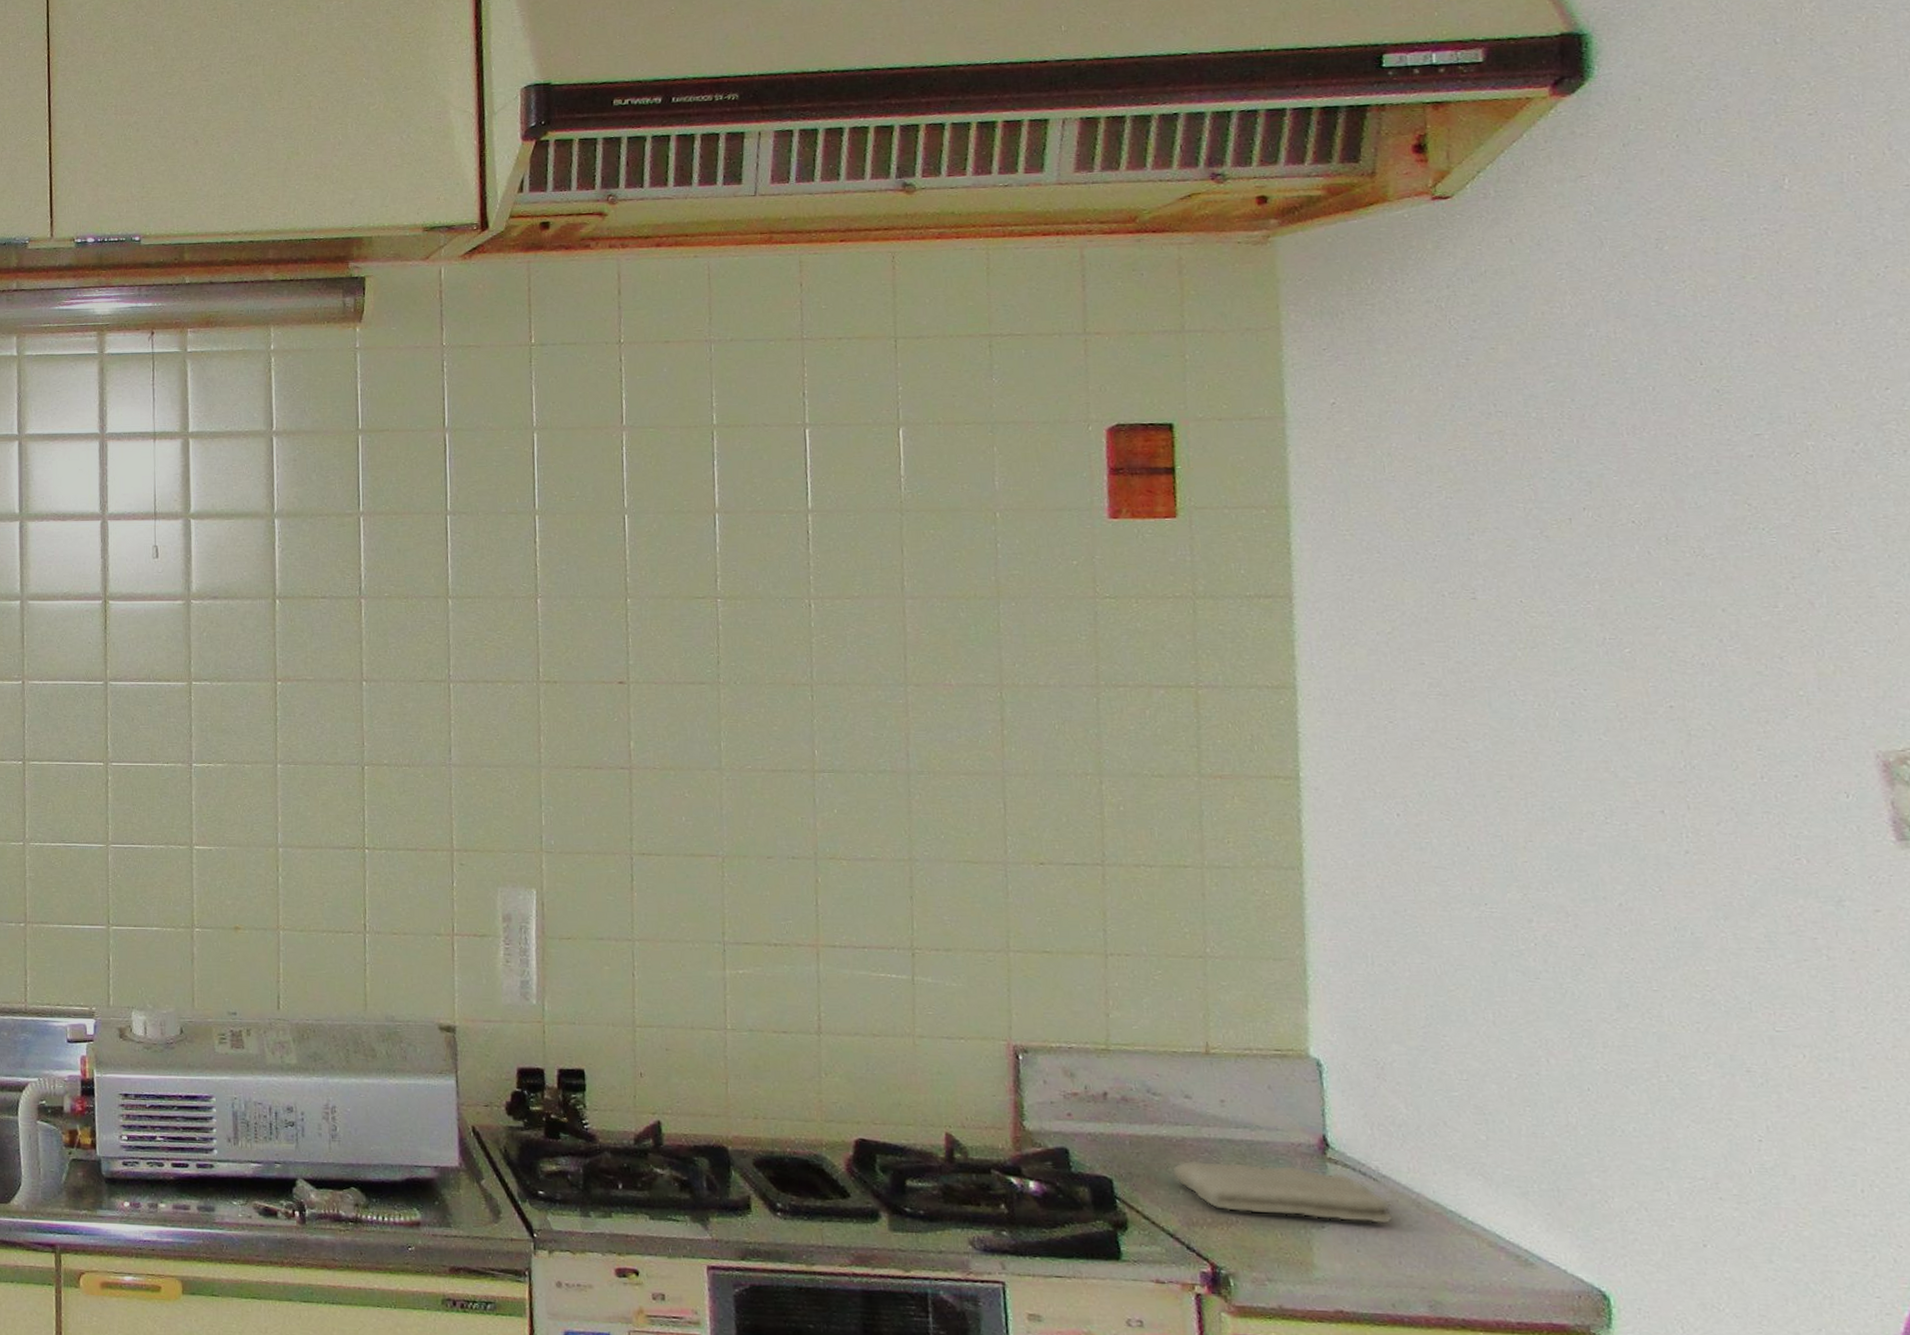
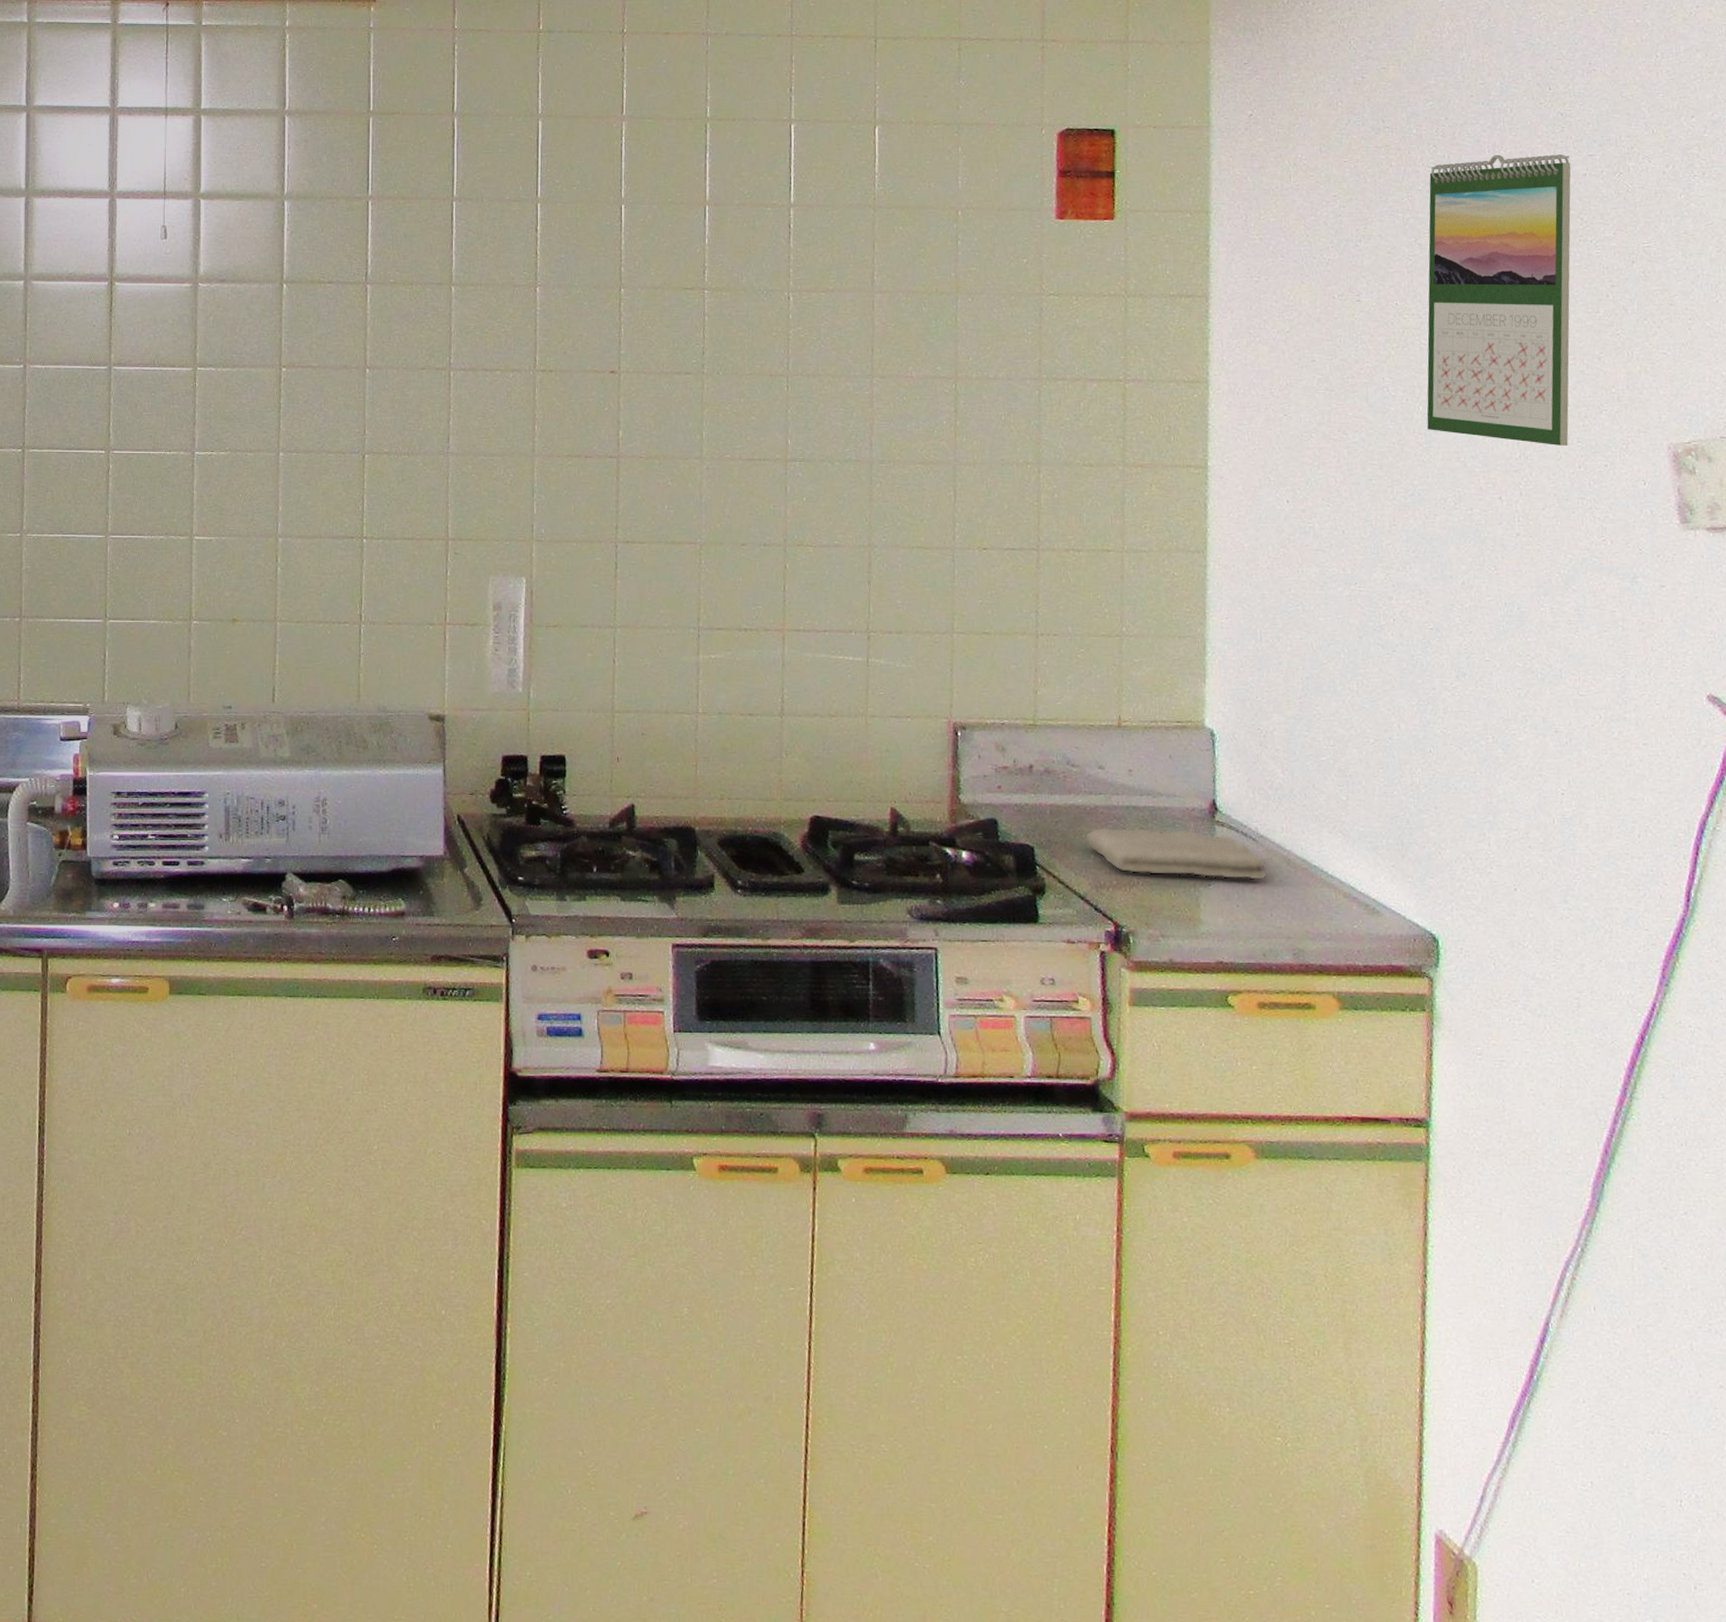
calendar: none [1554,435,1746,754] -> present [1427,154,1571,446]

